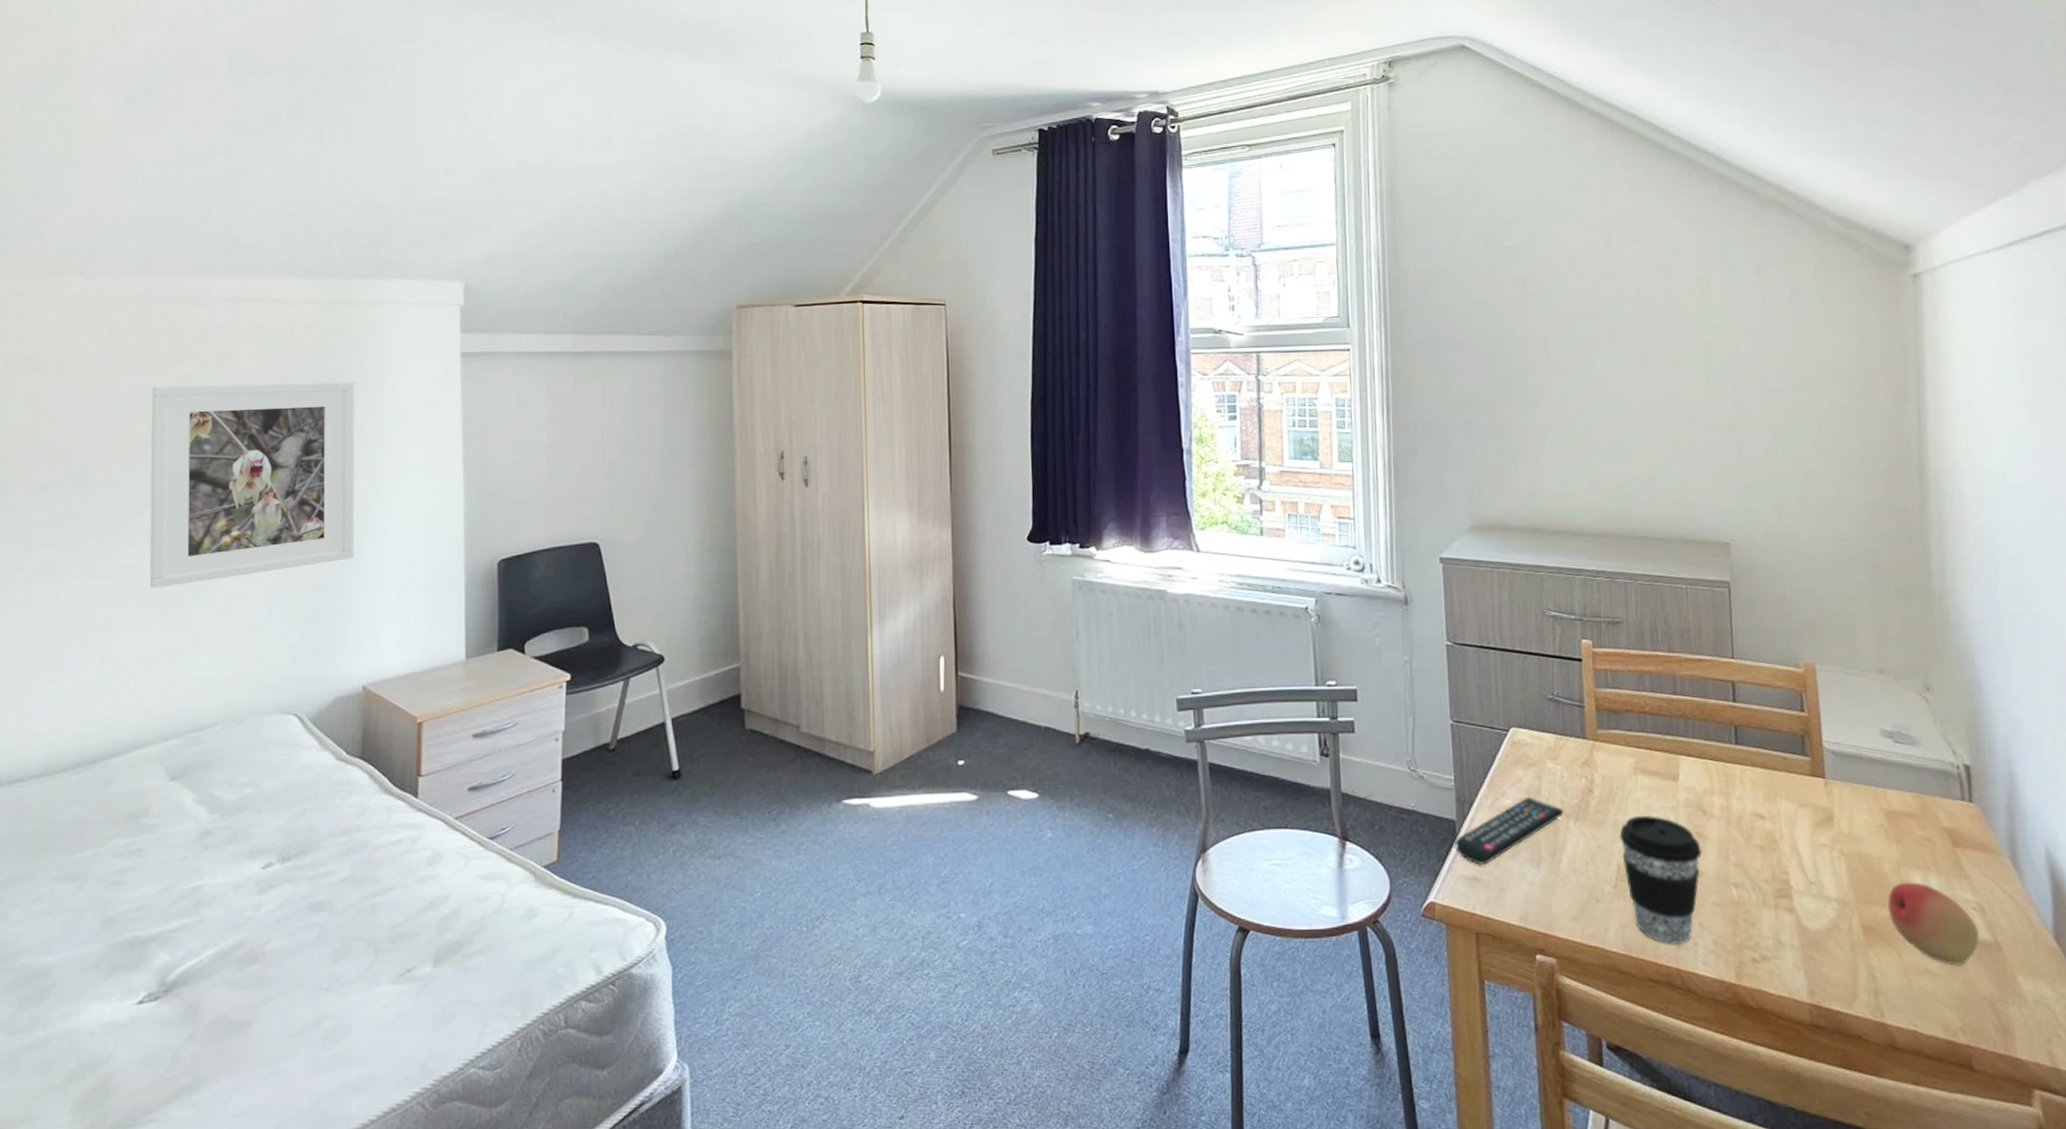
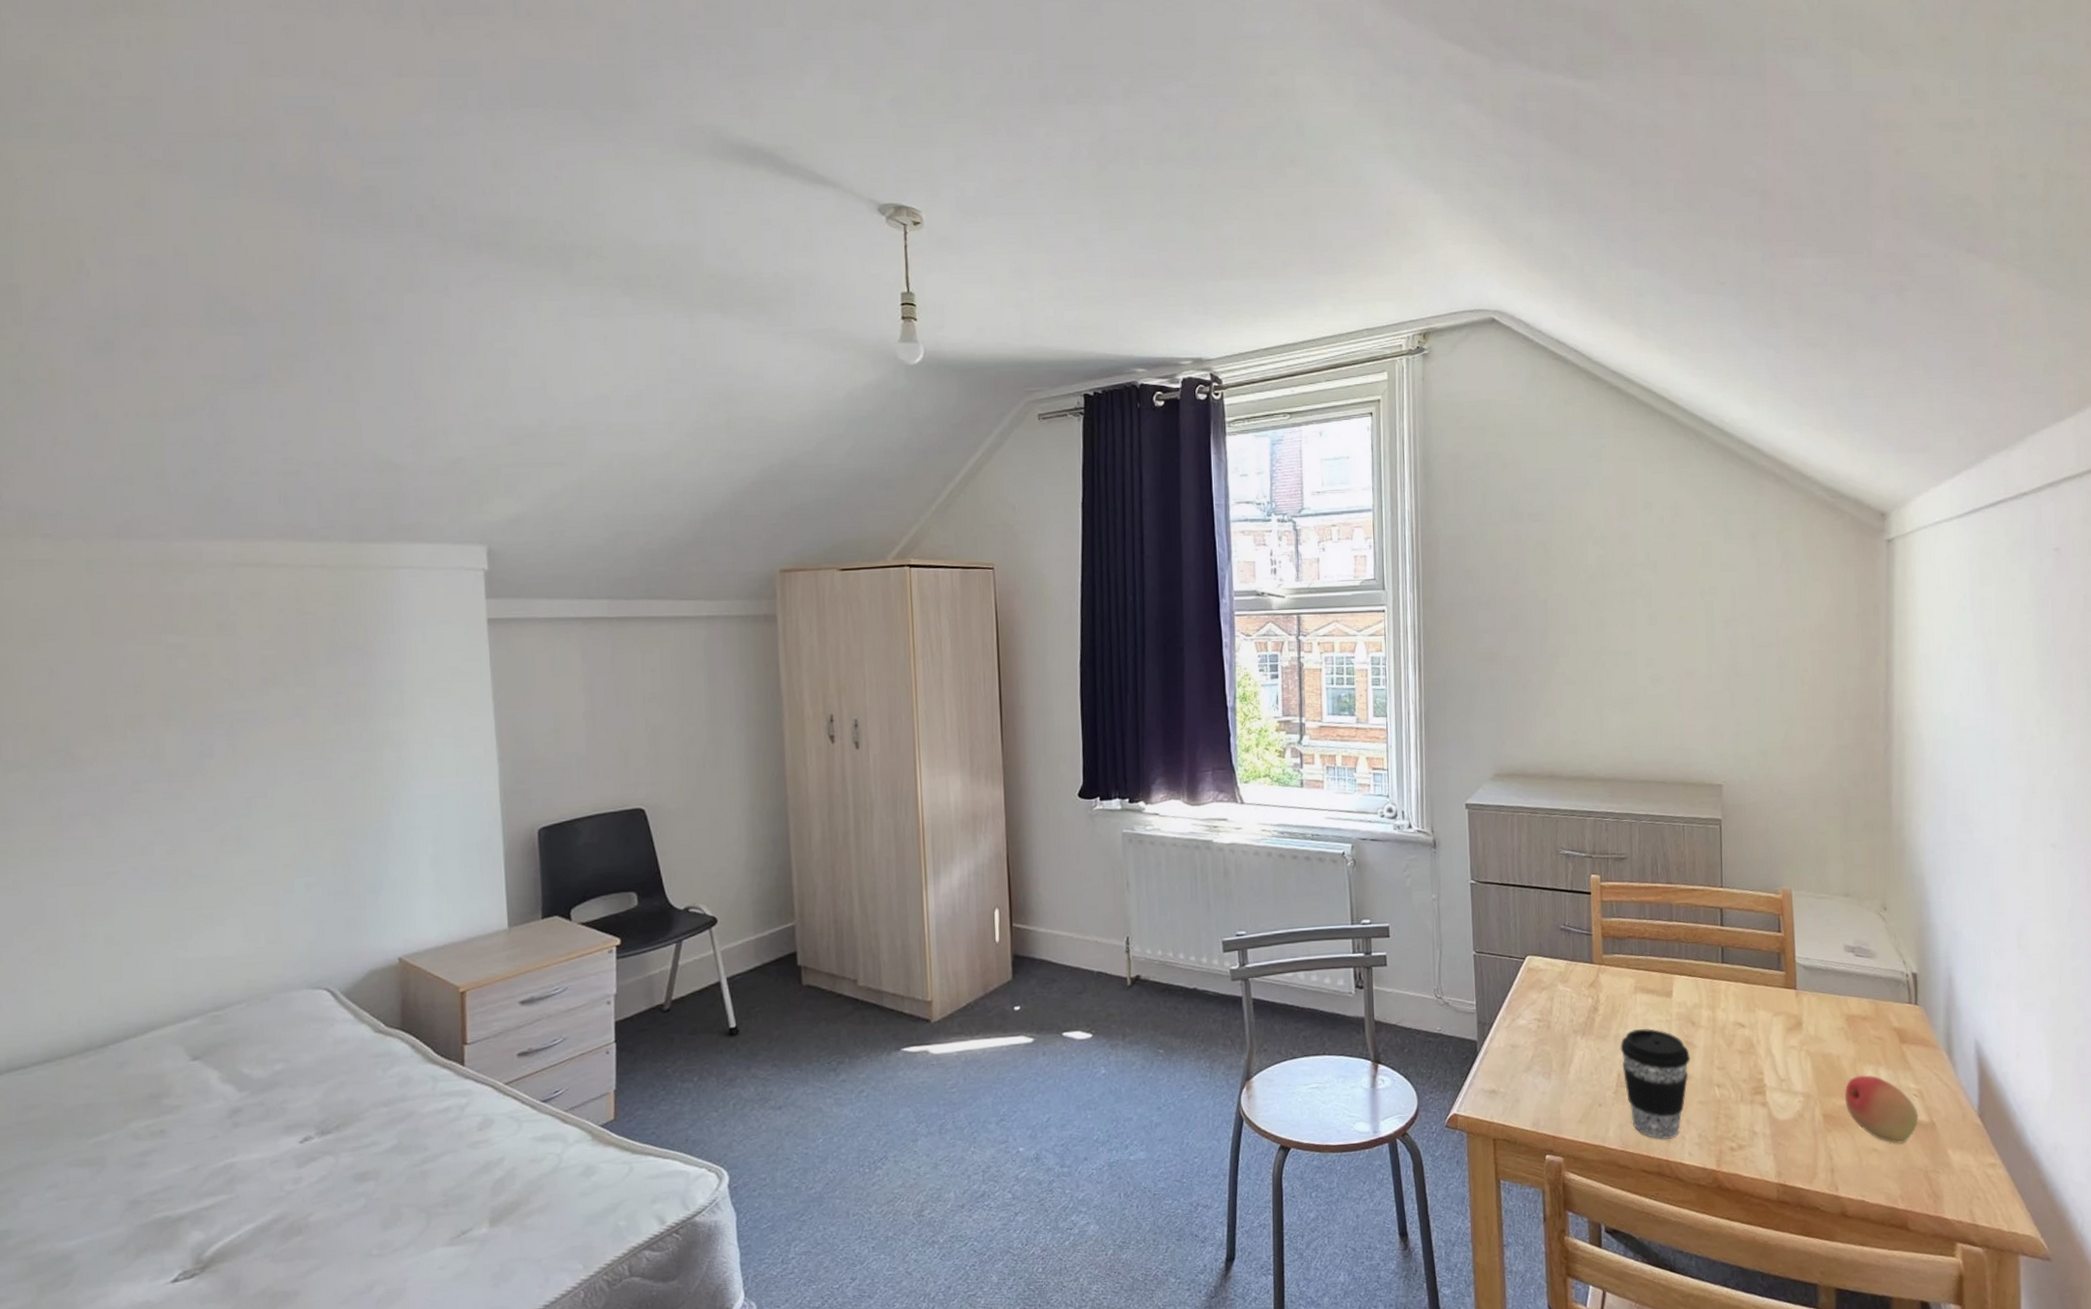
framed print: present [149,381,354,589] -> none [142,649,381,867]
remote control: present [1454,796,1564,865] -> none [1475,1016,1573,1079]

